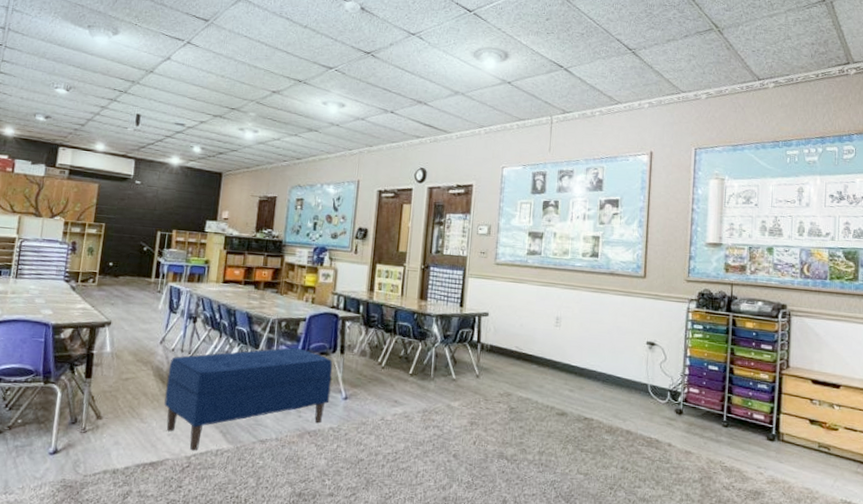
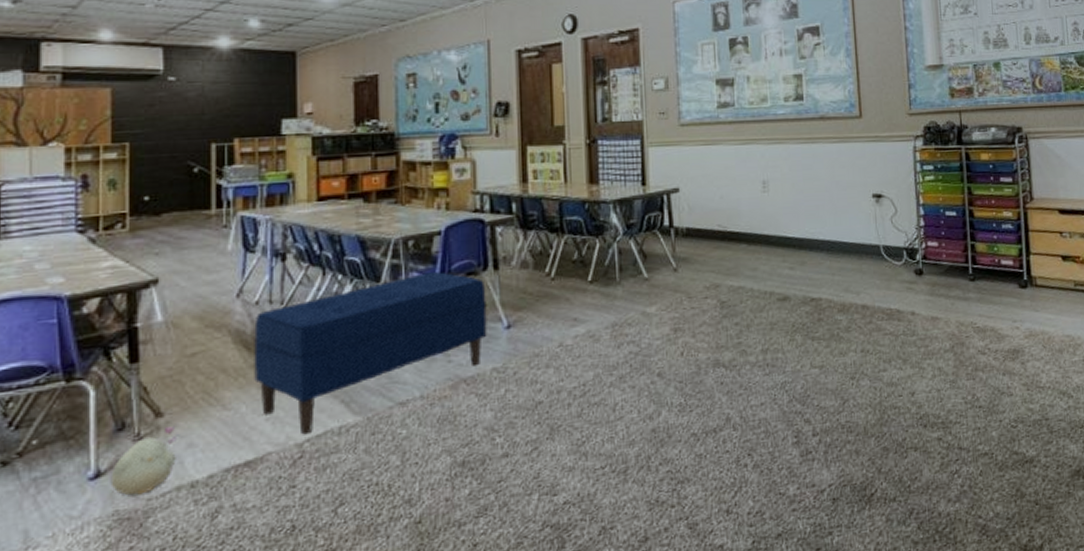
plush toy: none [62,427,111,471] -> present [110,426,180,496]

